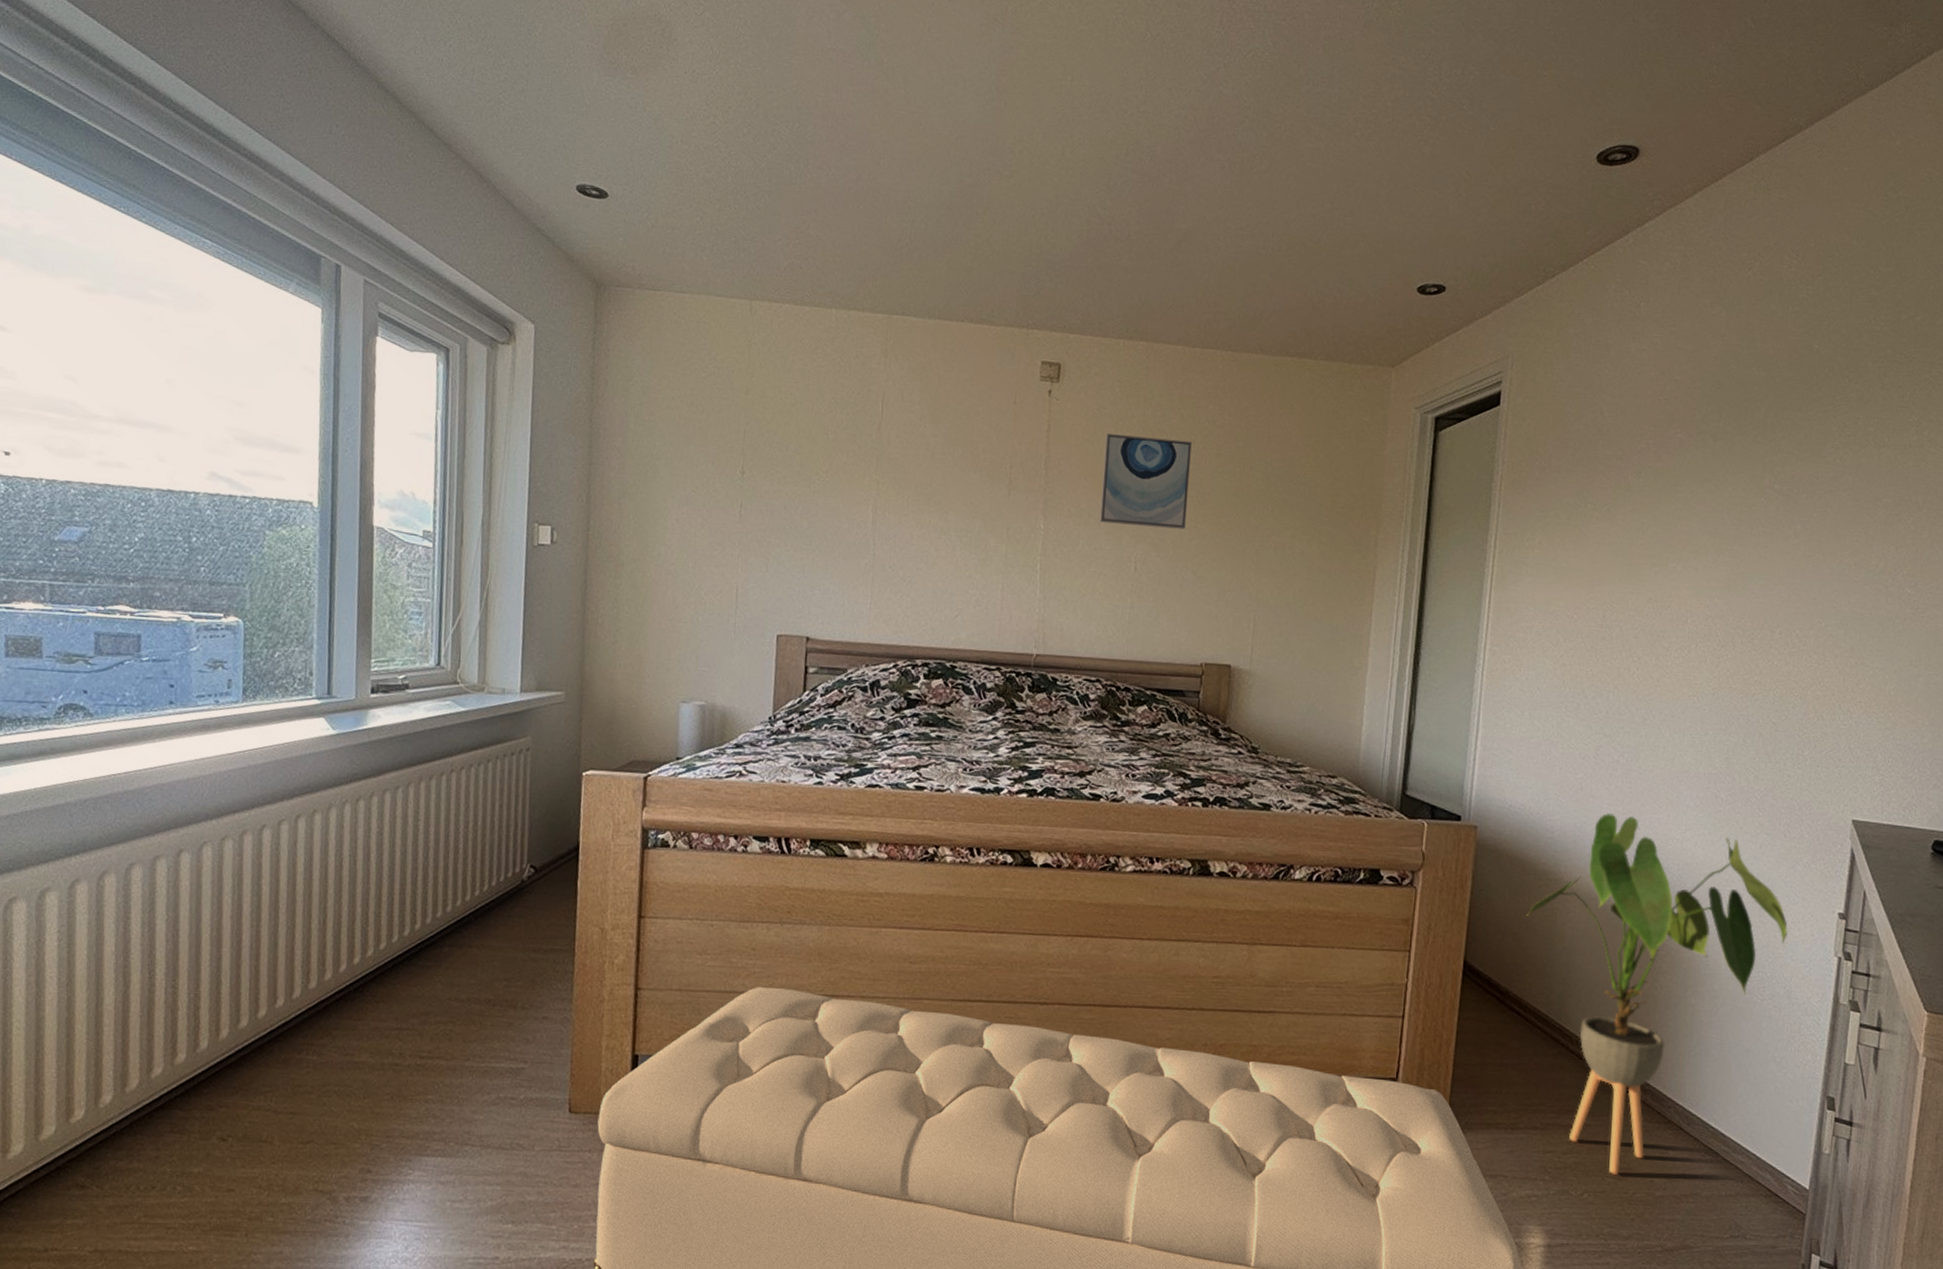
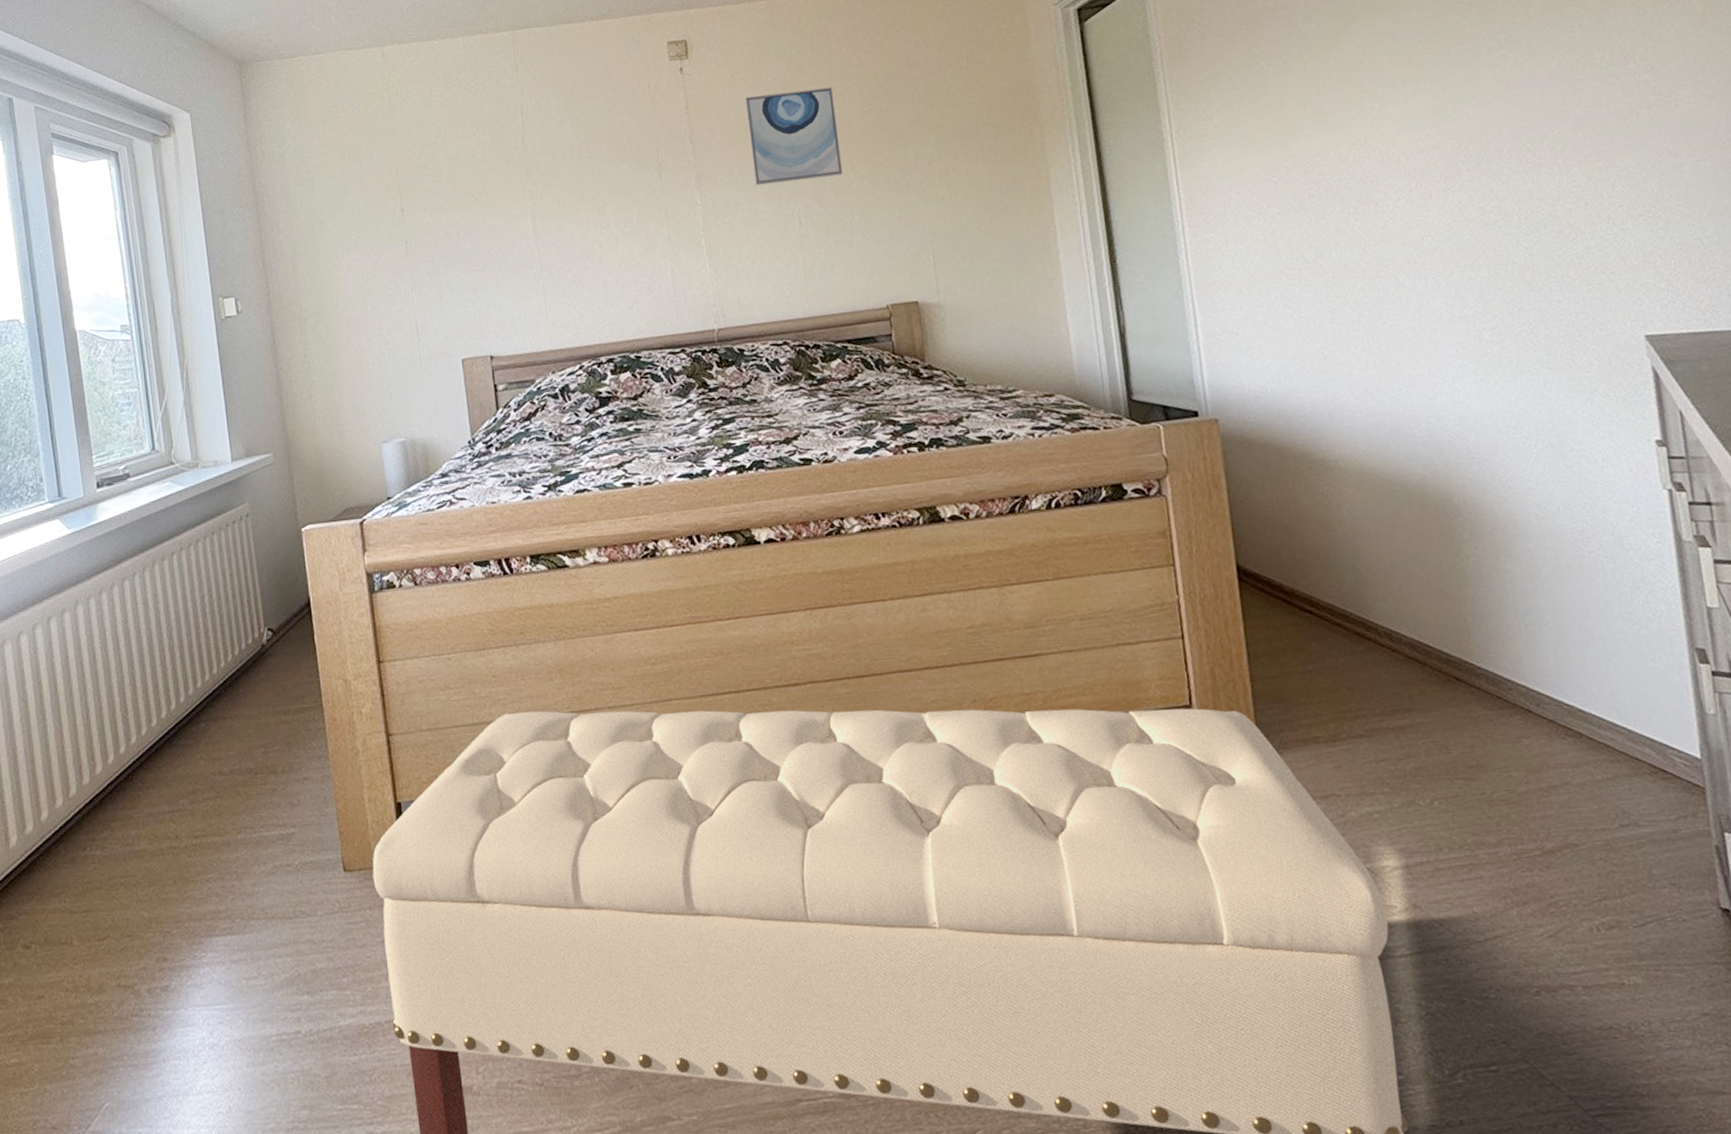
house plant: present [1526,812,1788,1175] -> none [1294,378,1602,775]

